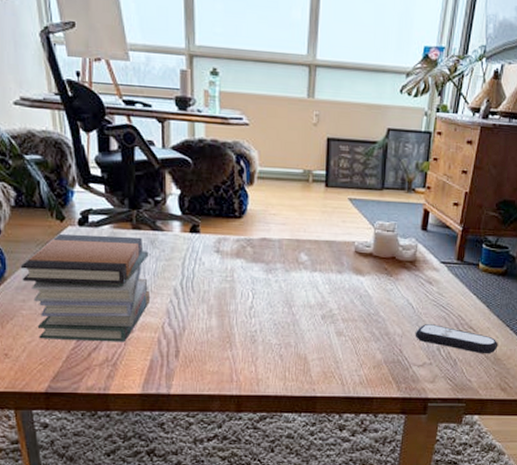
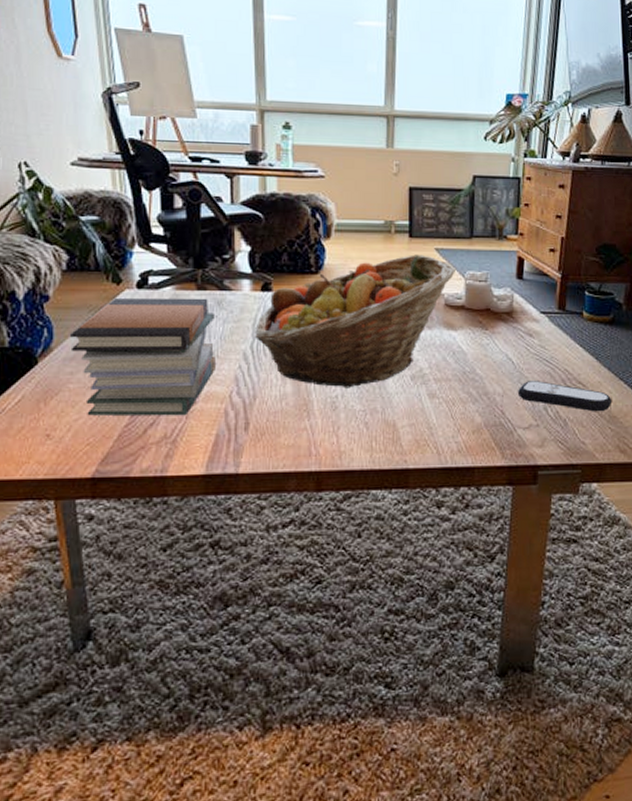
fruit basket: none [184,203,367,324] -> present [255,255,457,388]

